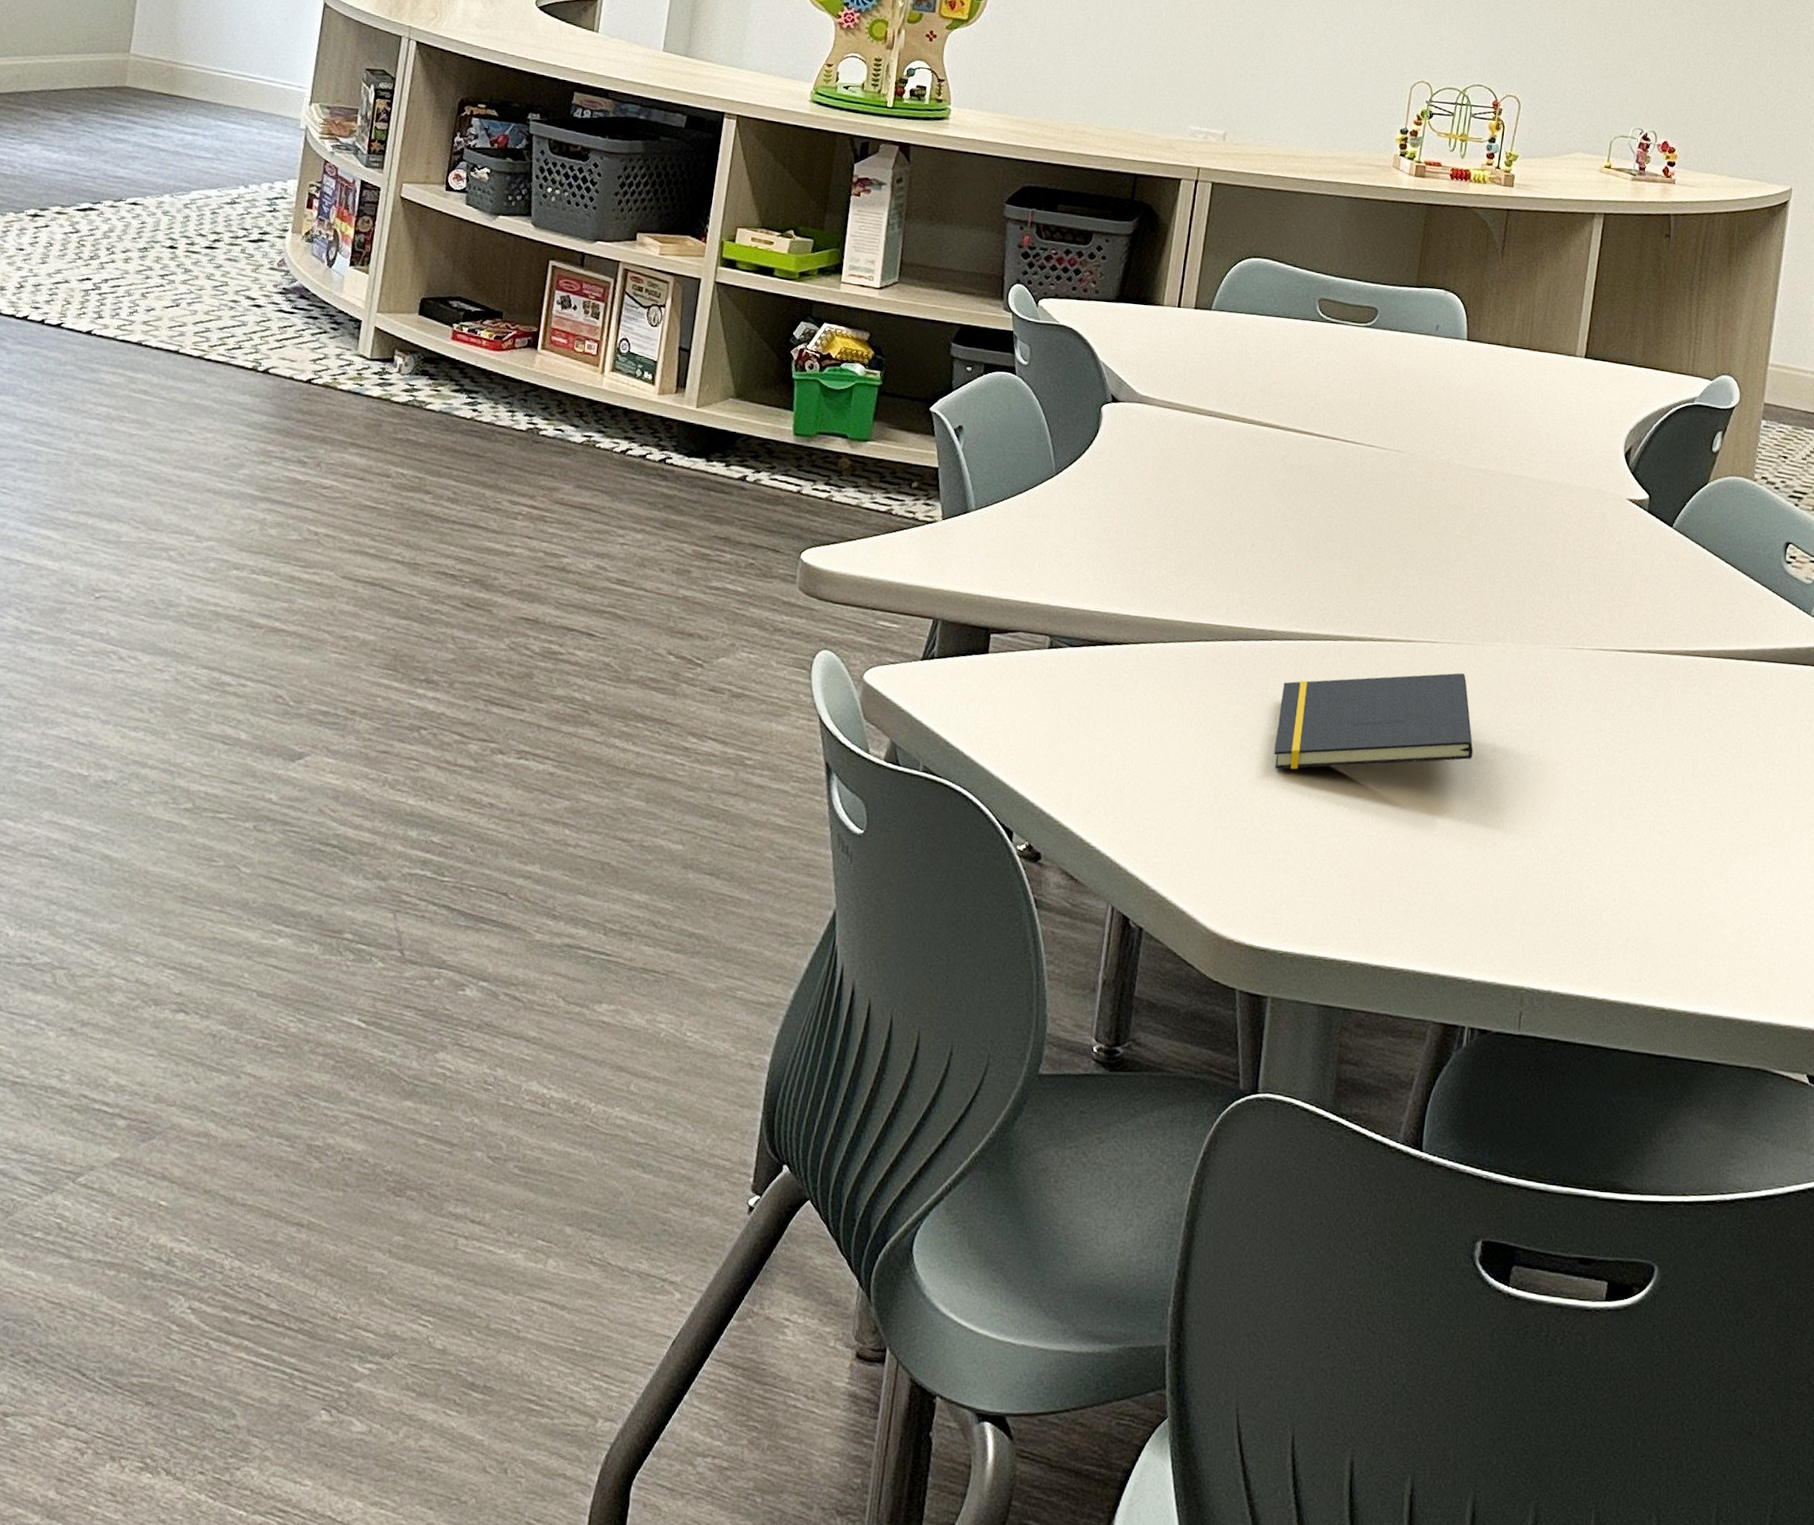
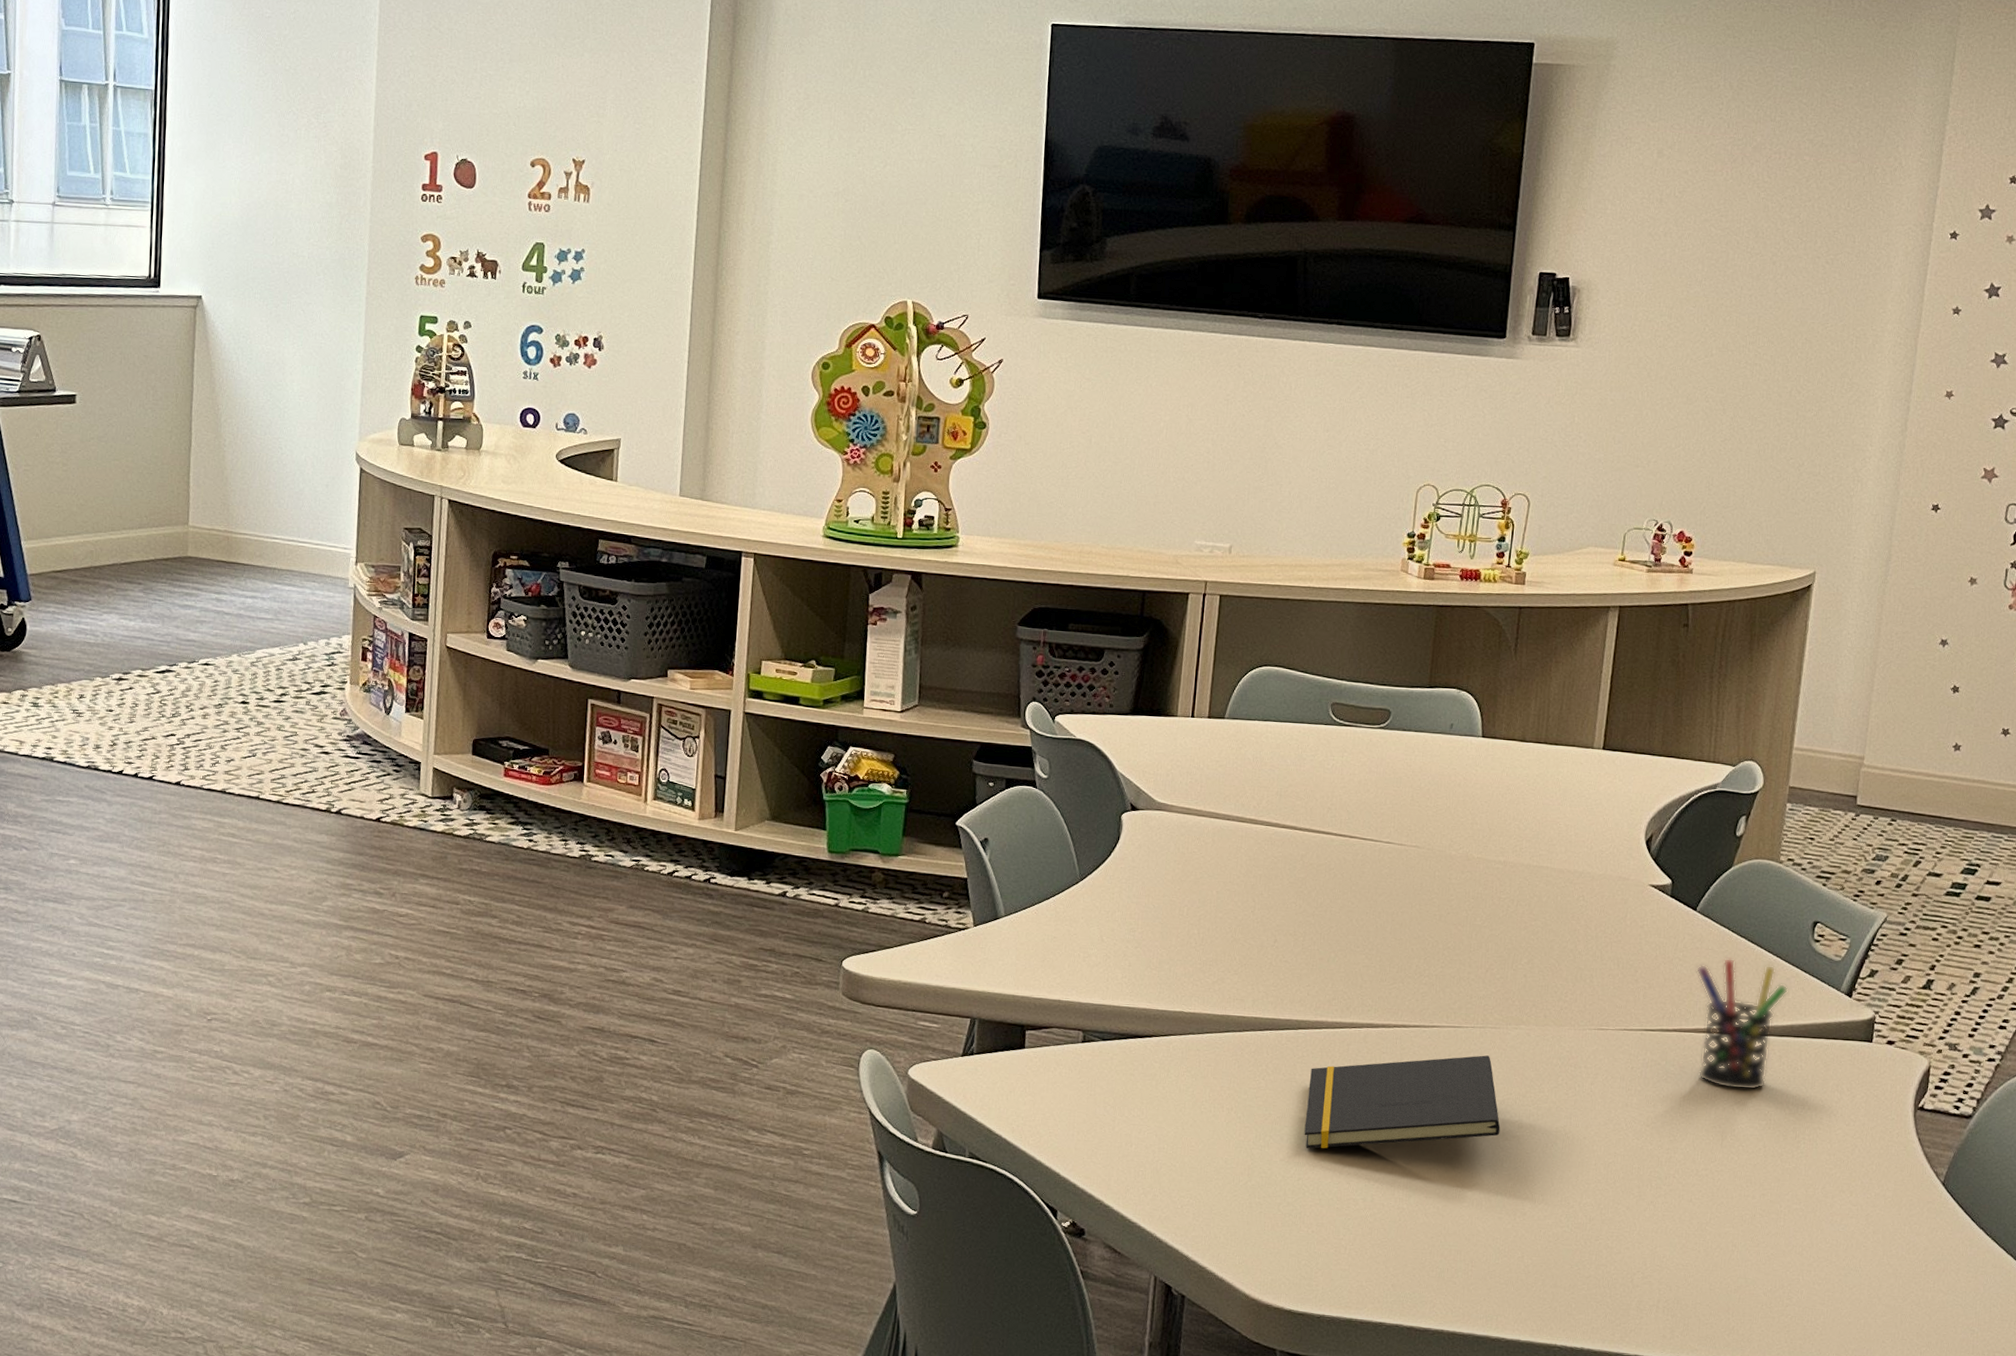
pen holder: none [1671,577,1760,717] -> present [1696,958,1788,1091]

